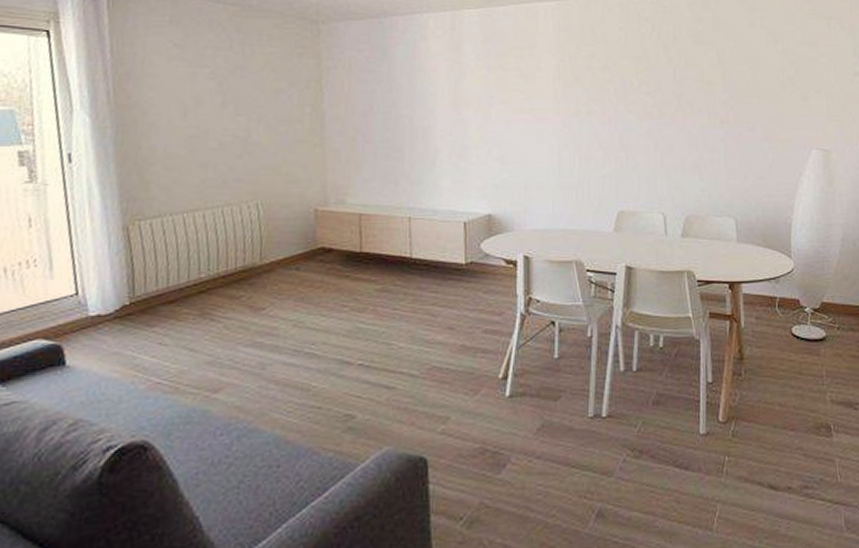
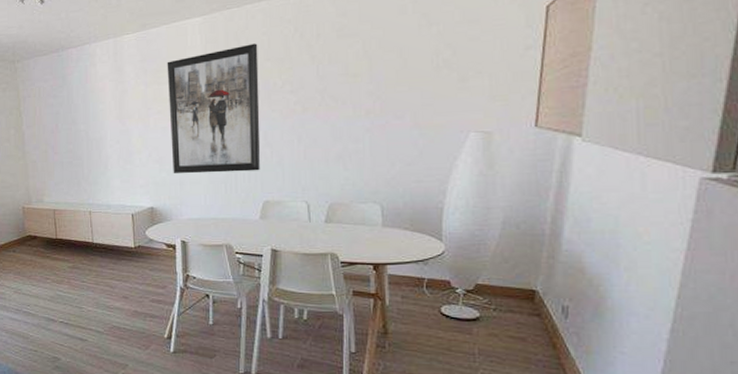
wall art: none [514,38,616,177] -> present [167,43,261,174]

